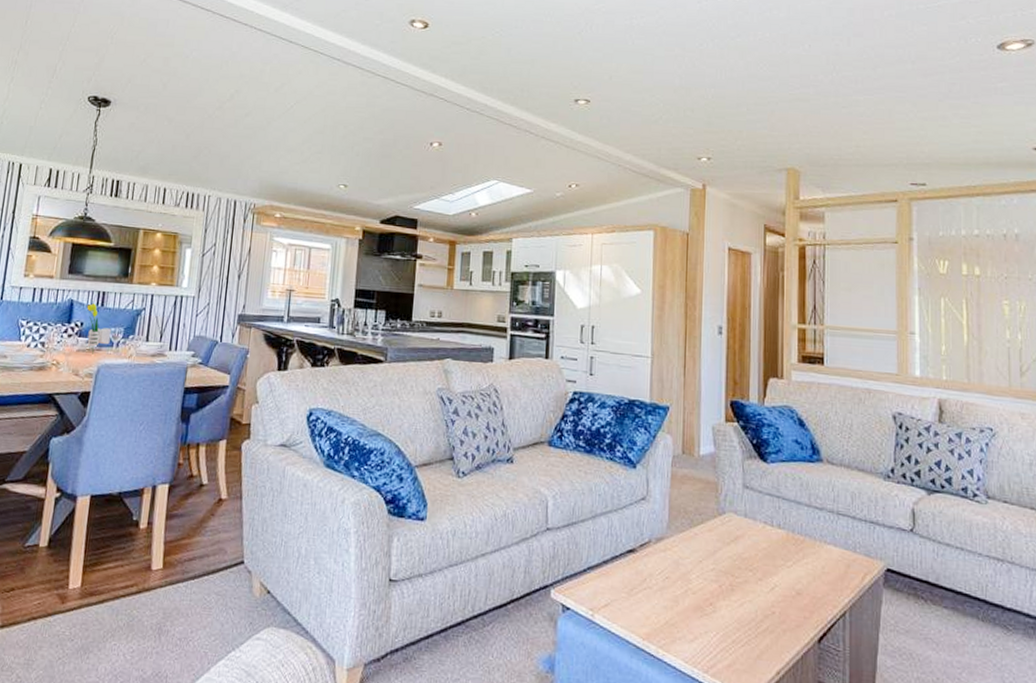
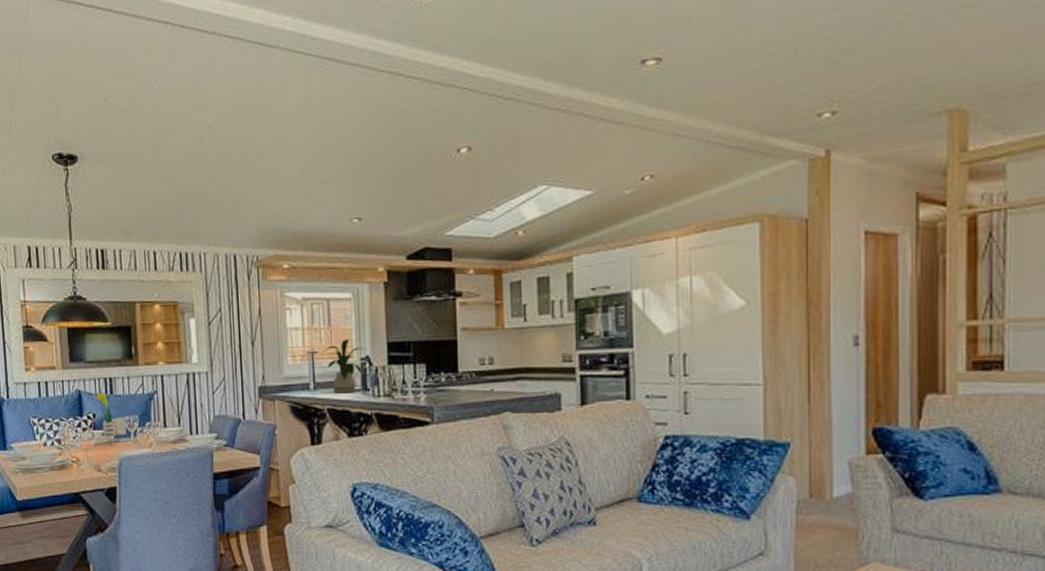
house plant: none [299,282,339,329] -> present [322,338,368,394]

